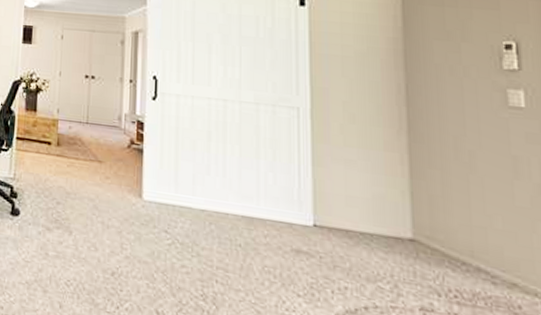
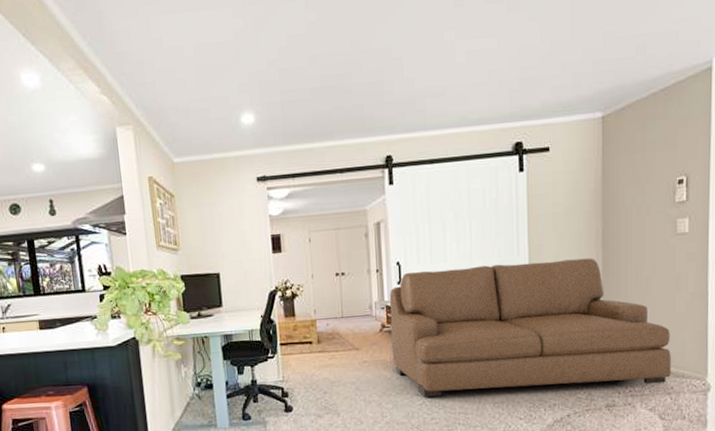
sofa: none [139,89,516,297] -> present [389,258,671,398]

